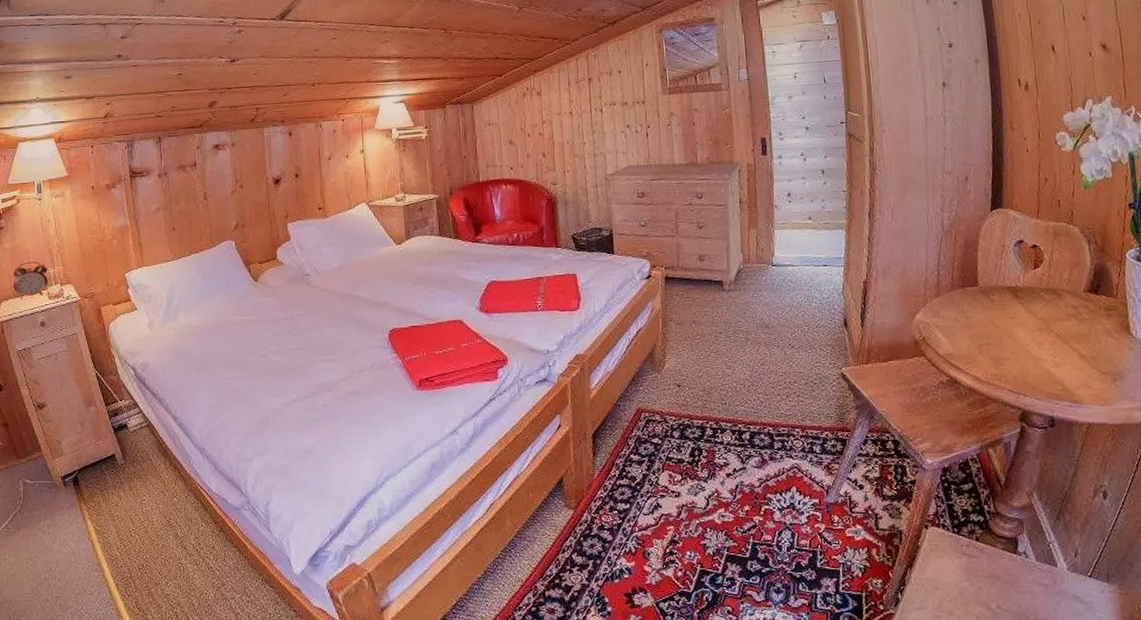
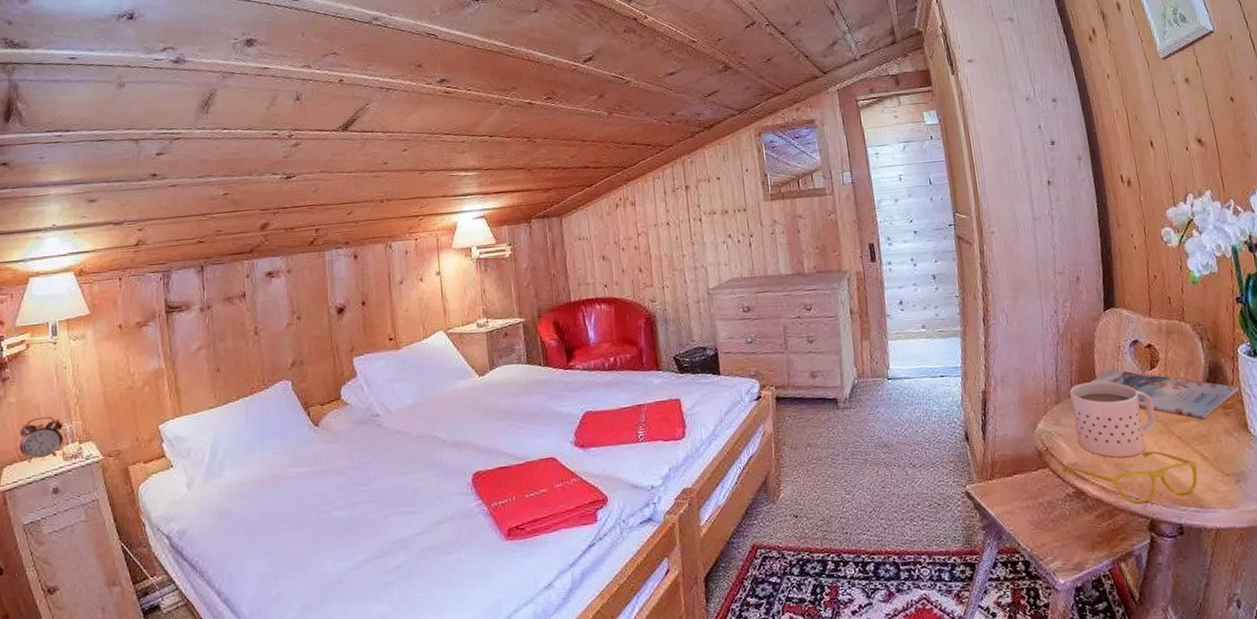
eyeglasses: none [937,346,1074,395] -> present [1062,451,1198,504]
mug: none [950,278,1036,352] -> present [1069,381,1157,458]
magazine: none [971,267,1123,319] -> present [1089,369,1239,419]

